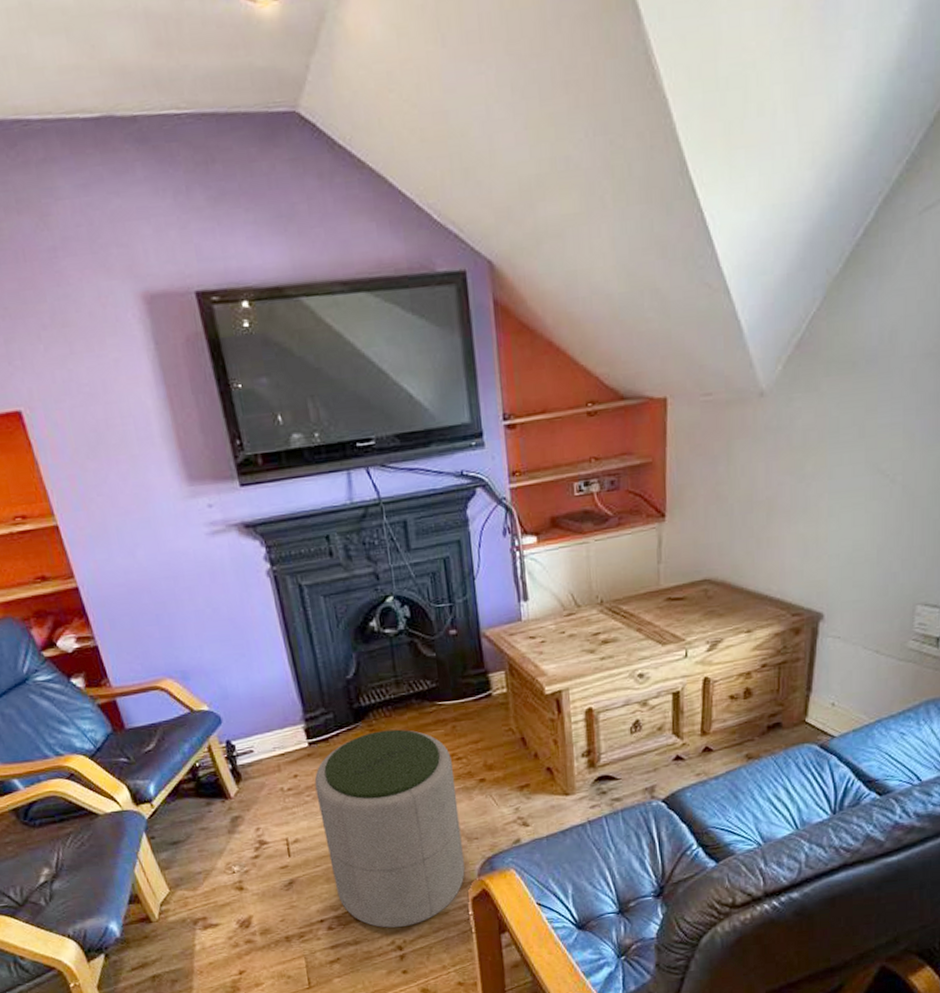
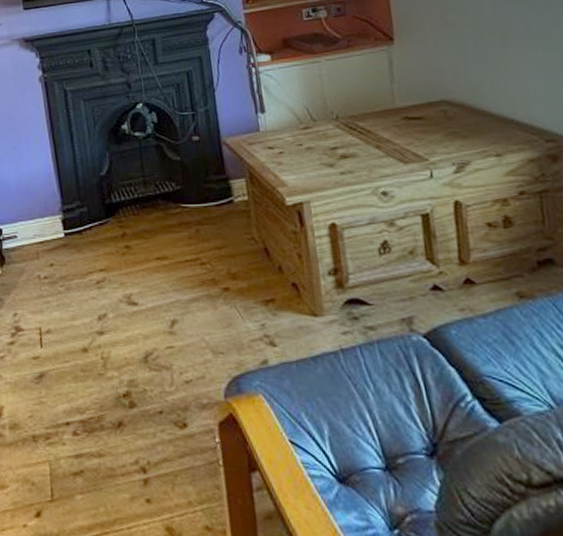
ottoman: present [314,729,465,928] -> none [68,228,211,445]

